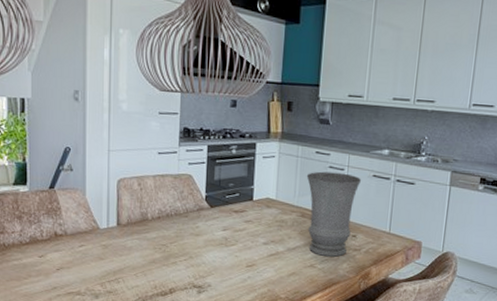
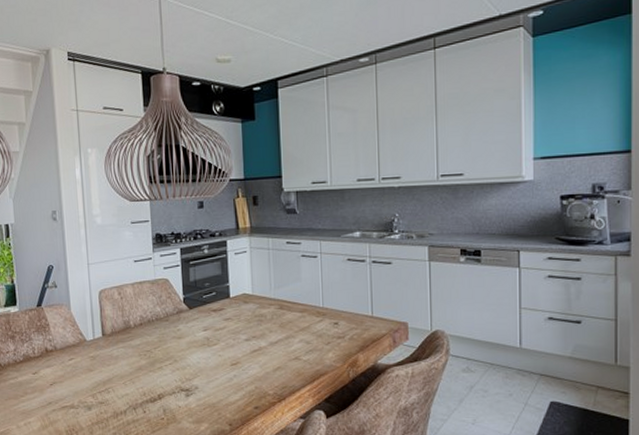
vase: present [306,171,361,257] -> none [280,260,335,347]

